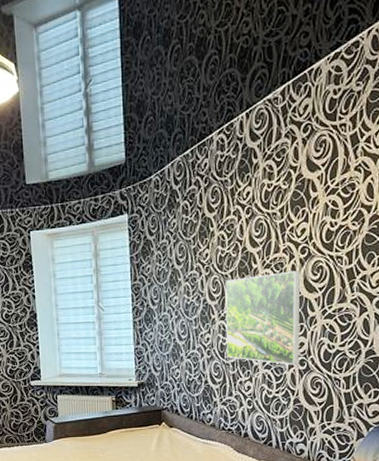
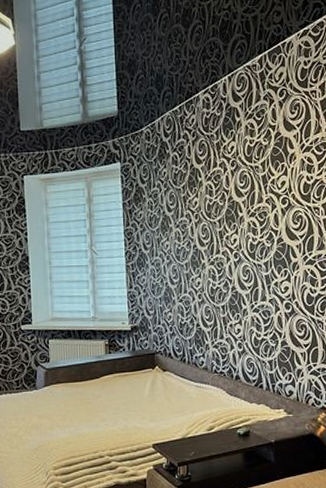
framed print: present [225,270,300,365] -> none [214,219,285,308]

